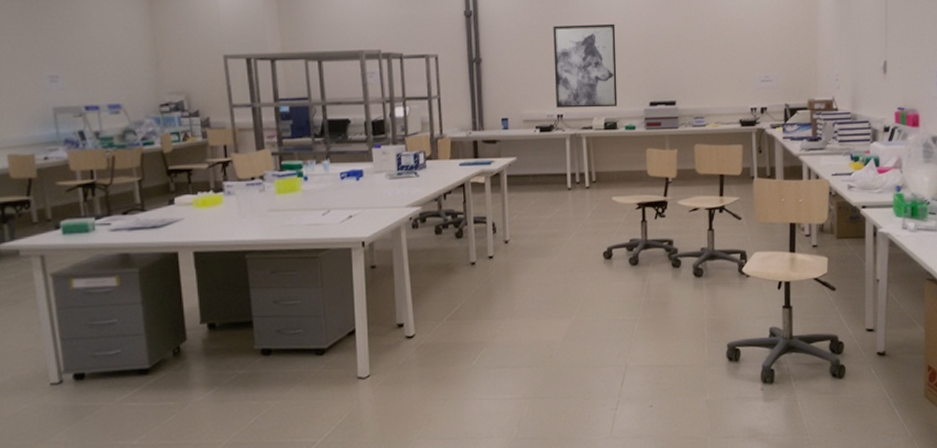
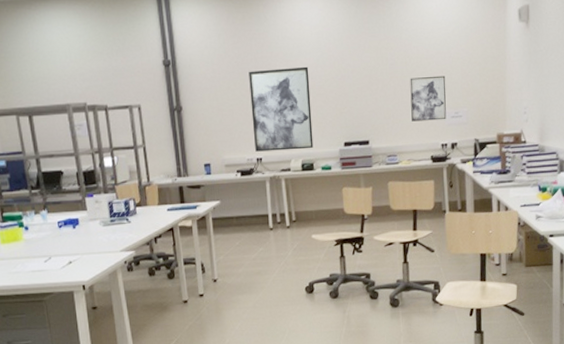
wall art: none [719,39,756,84] -> present [410,75,446,122]

